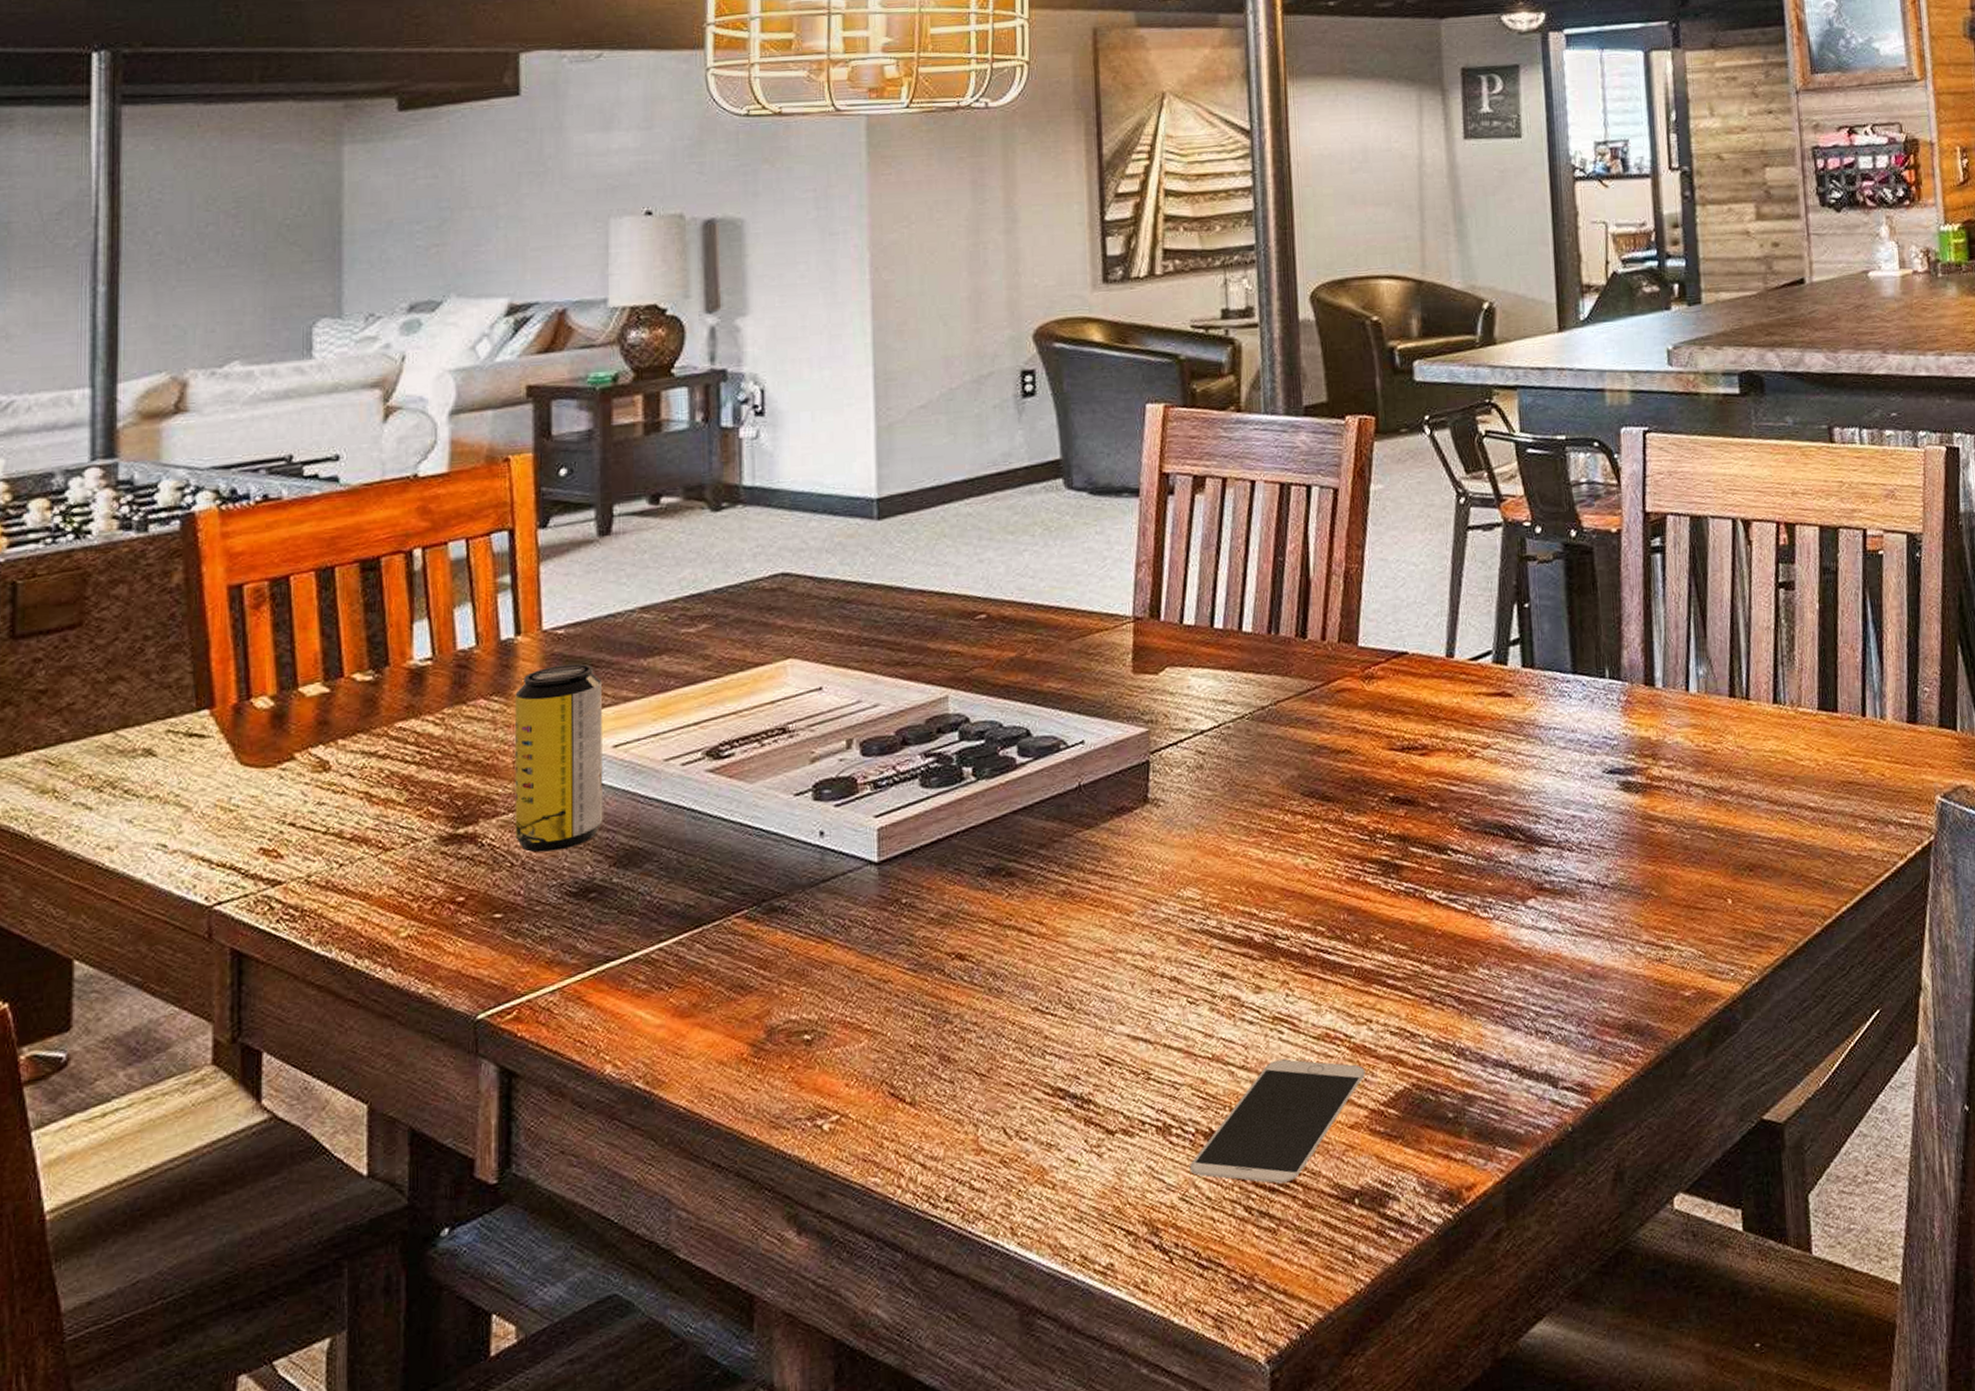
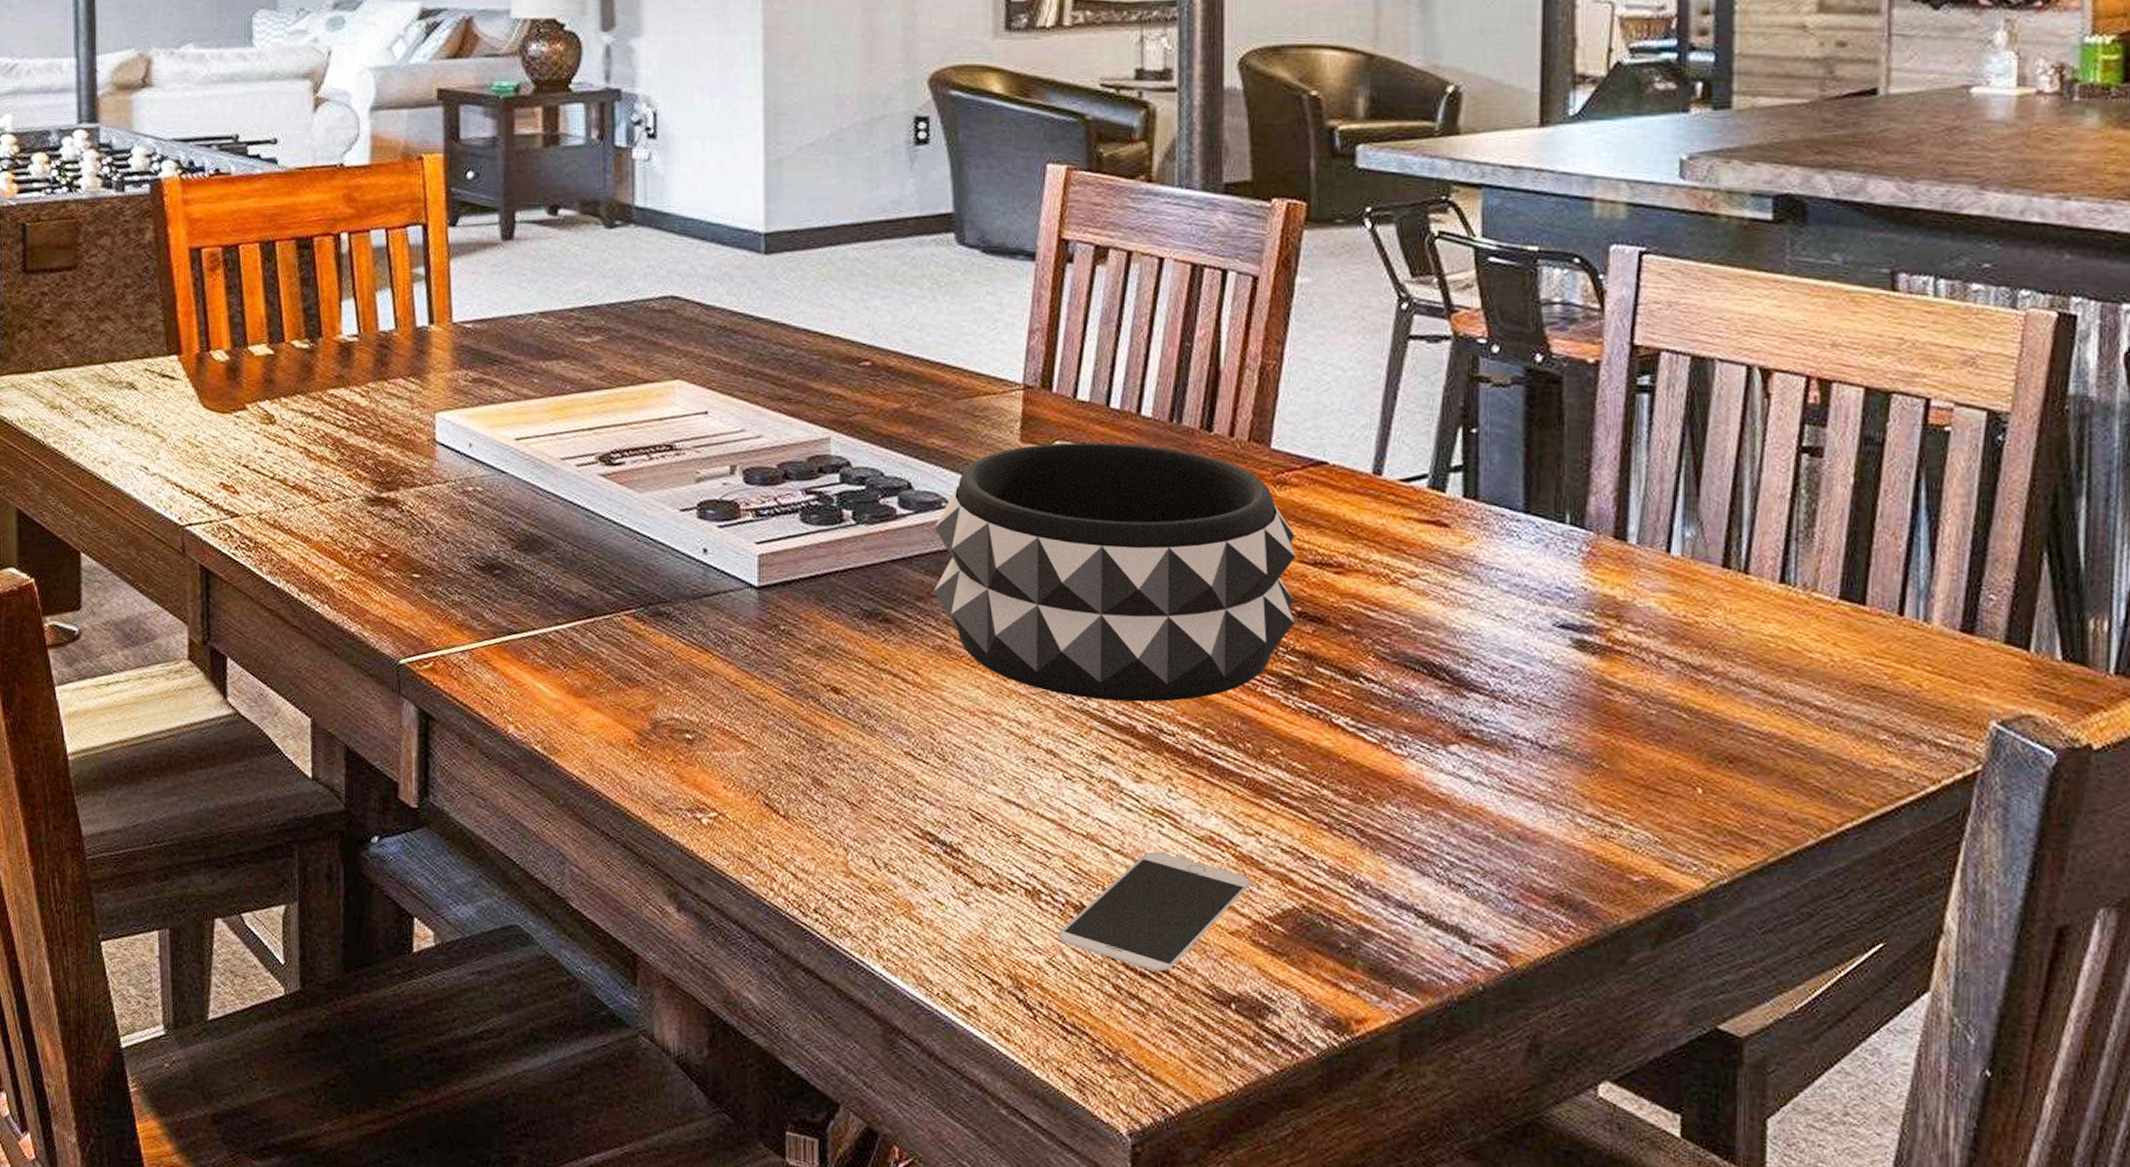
beverage can: present [514,663,603,853] -> none [429,357,506,527]
decorative bowl: none [1053,659,1389,919] -> present [934,442,1297,702]

